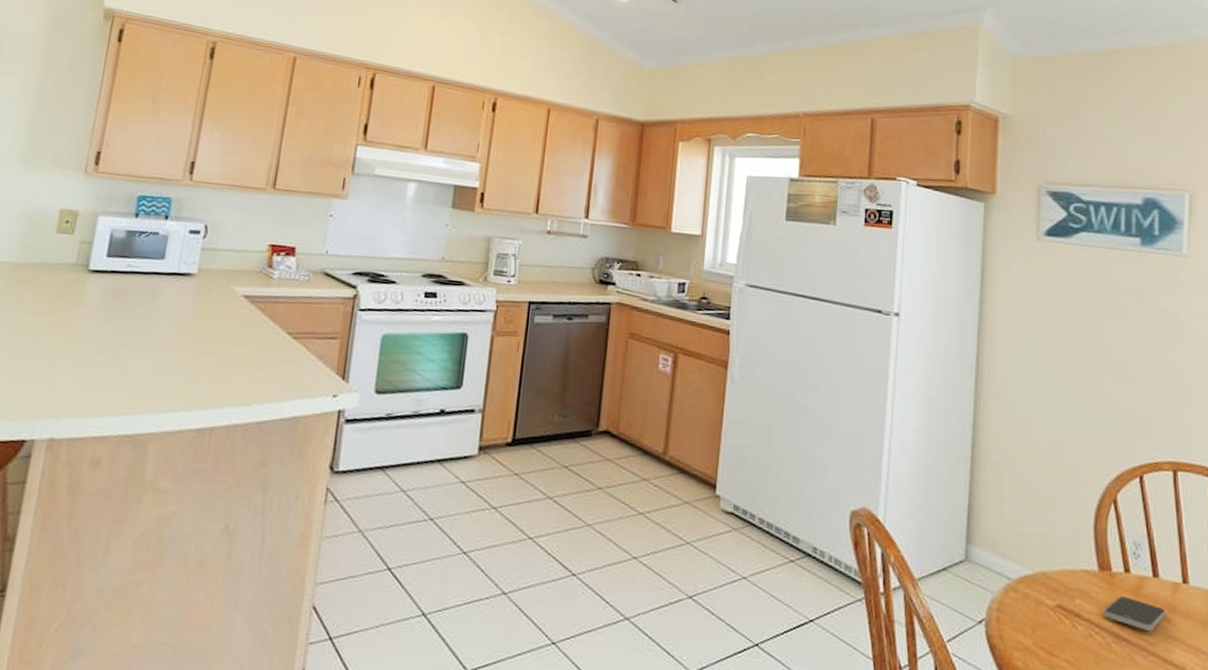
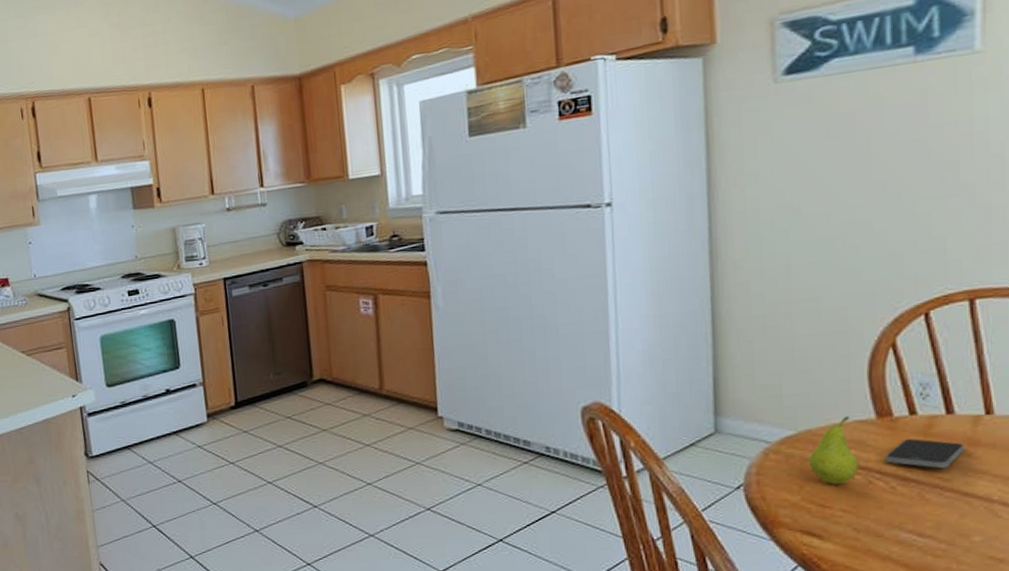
fruit: none [1041,563,1083,633] -> present [808,416,860,485]

